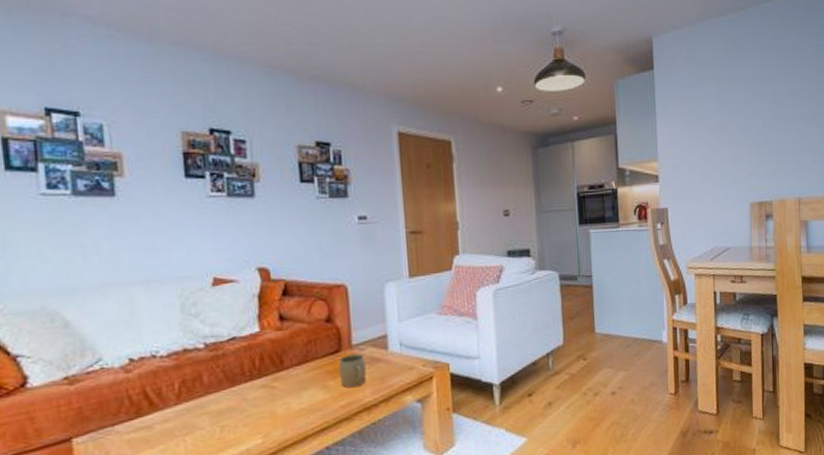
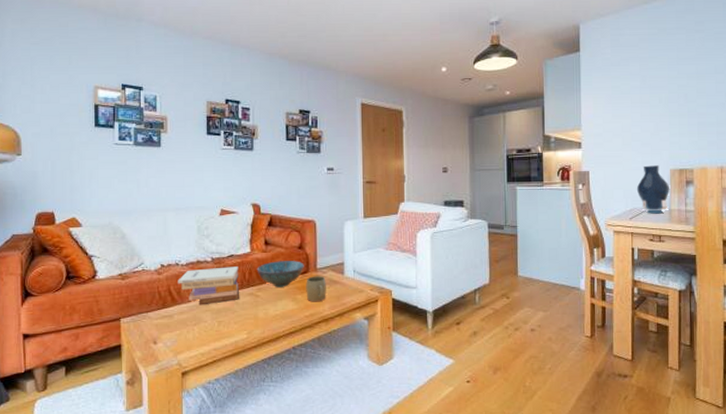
books: none [156,352,250,408] -> present [178,266,240,305]
decorative bowl: none [270,337,335,374] -> present [257,261,304,287]
vase: none [716,198,751,253] -> present [636,165,670,214]

